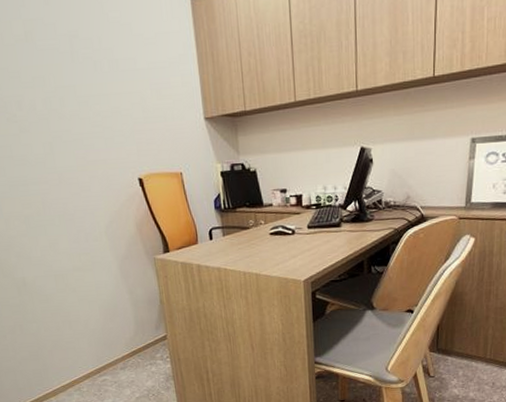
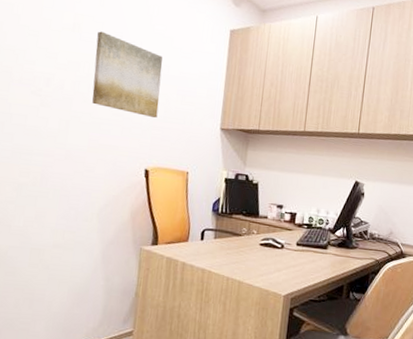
wall art: none [52,34,137,122] -> present [92,31,163,118]

